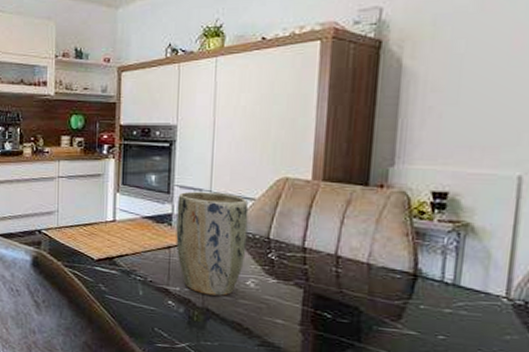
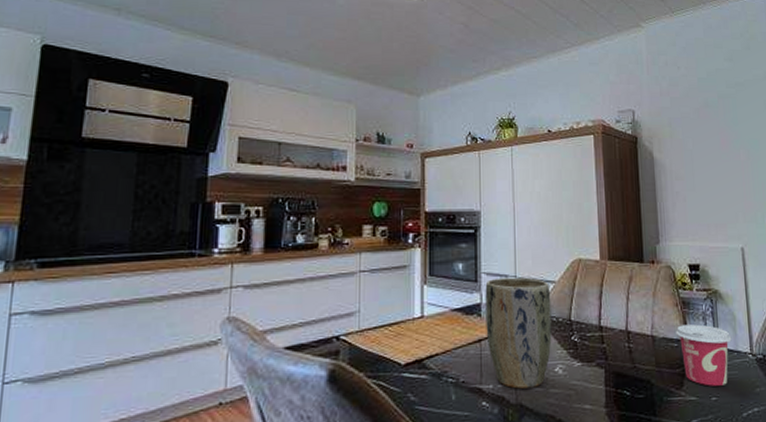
cup: none [400,256,480,326] -> present [675,324,732,386]

